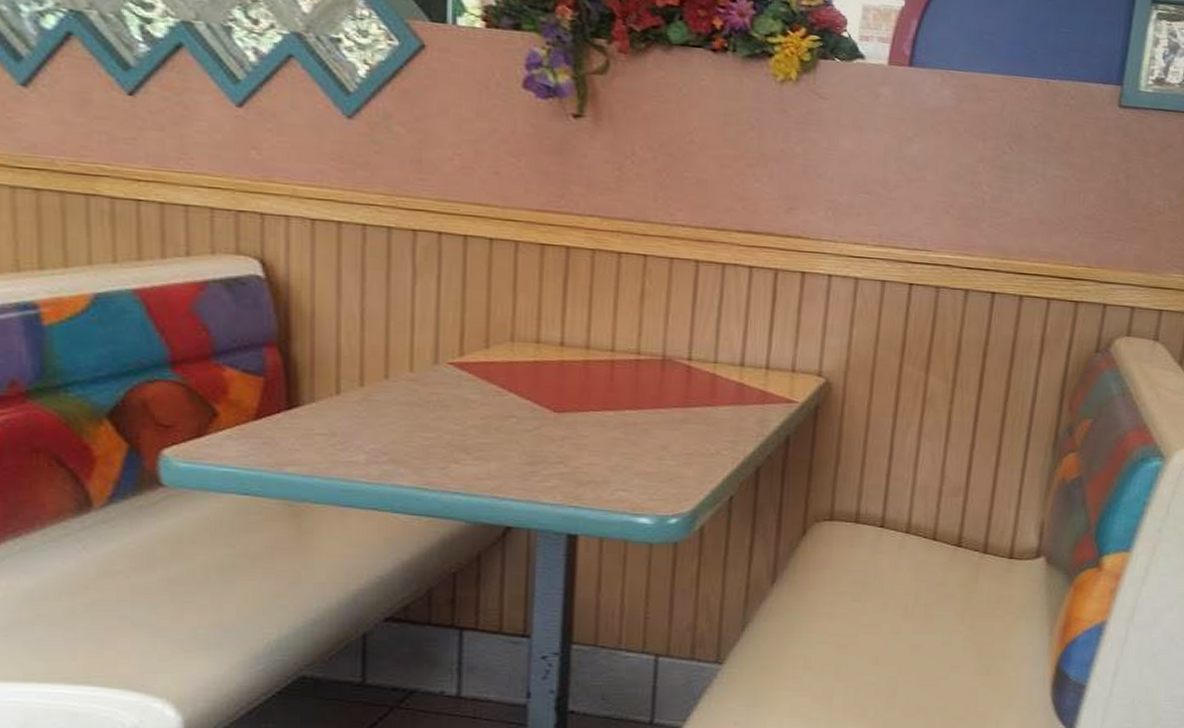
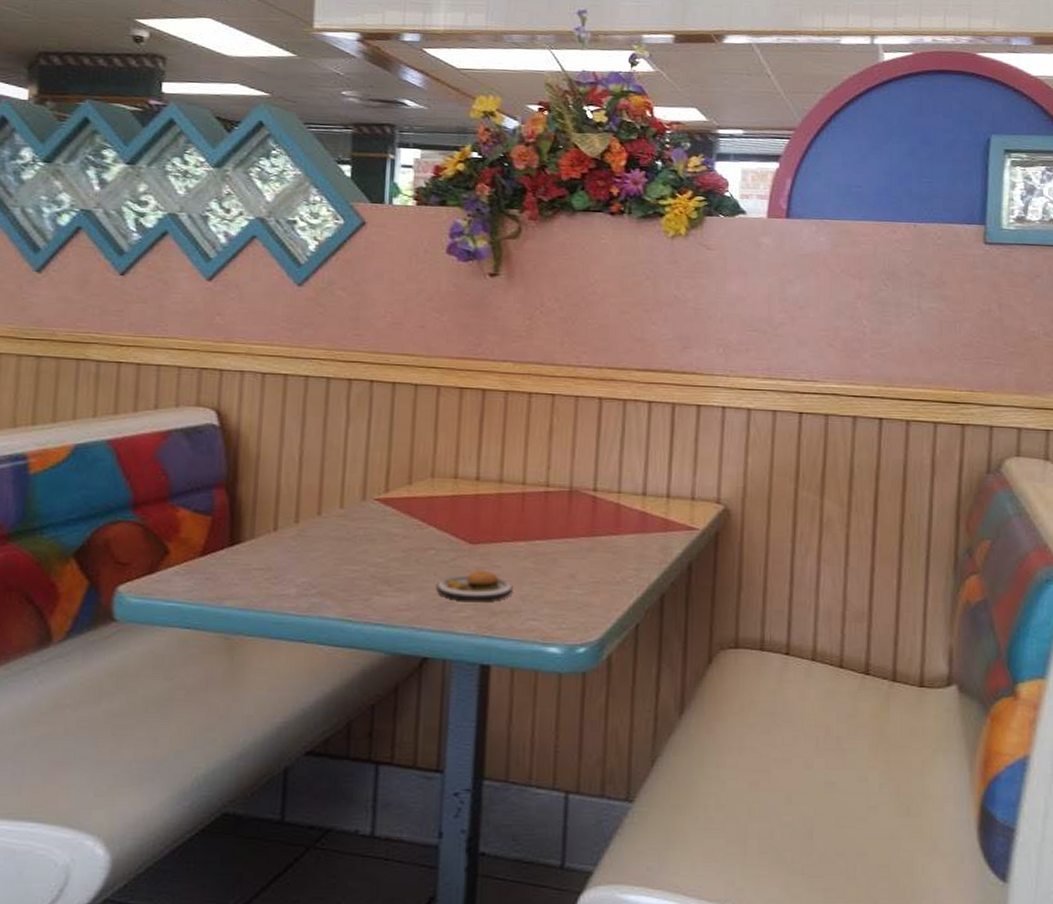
hamburger: none [519,439,601,471] -> present [436,570,513,601]

